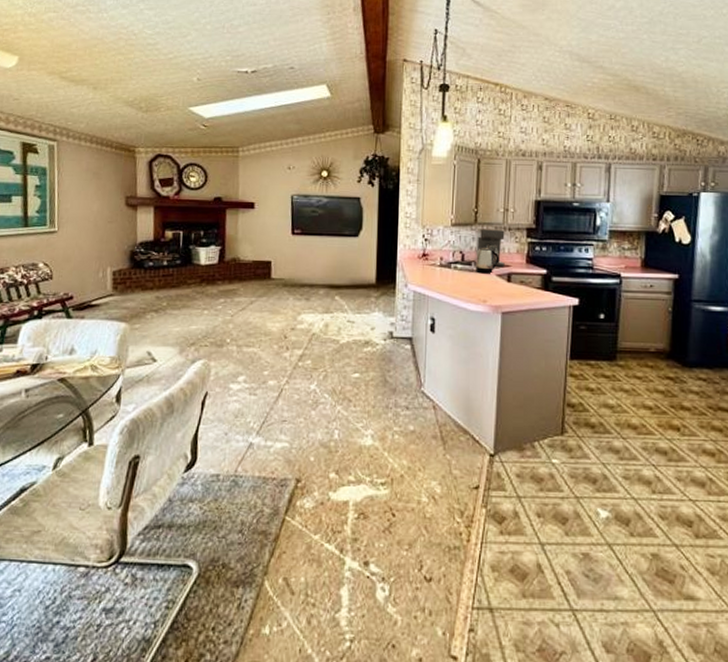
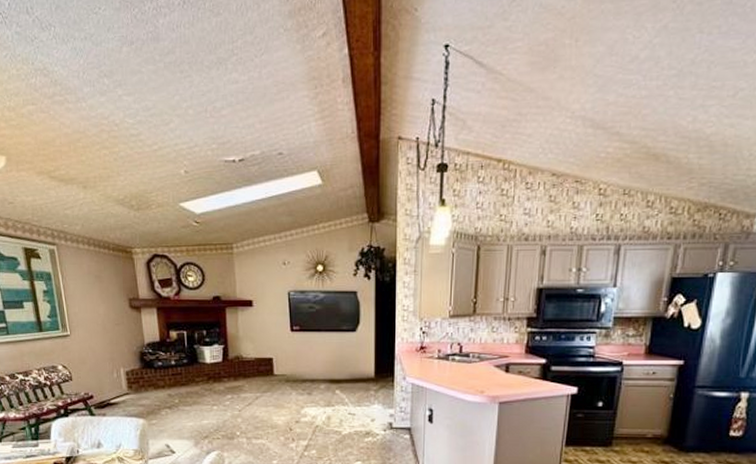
coffee maker: present [473,228,505,267] -> none [472,319,504,357]
kettle: present [475,248,500,274] -> none [473,339,498,365]

